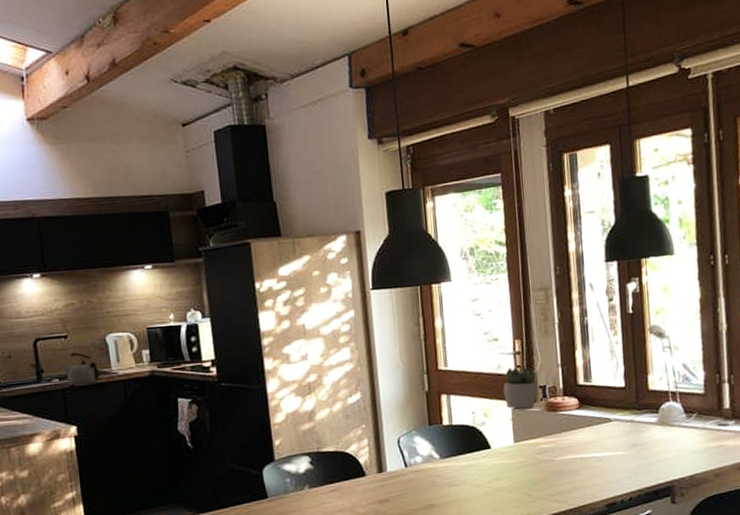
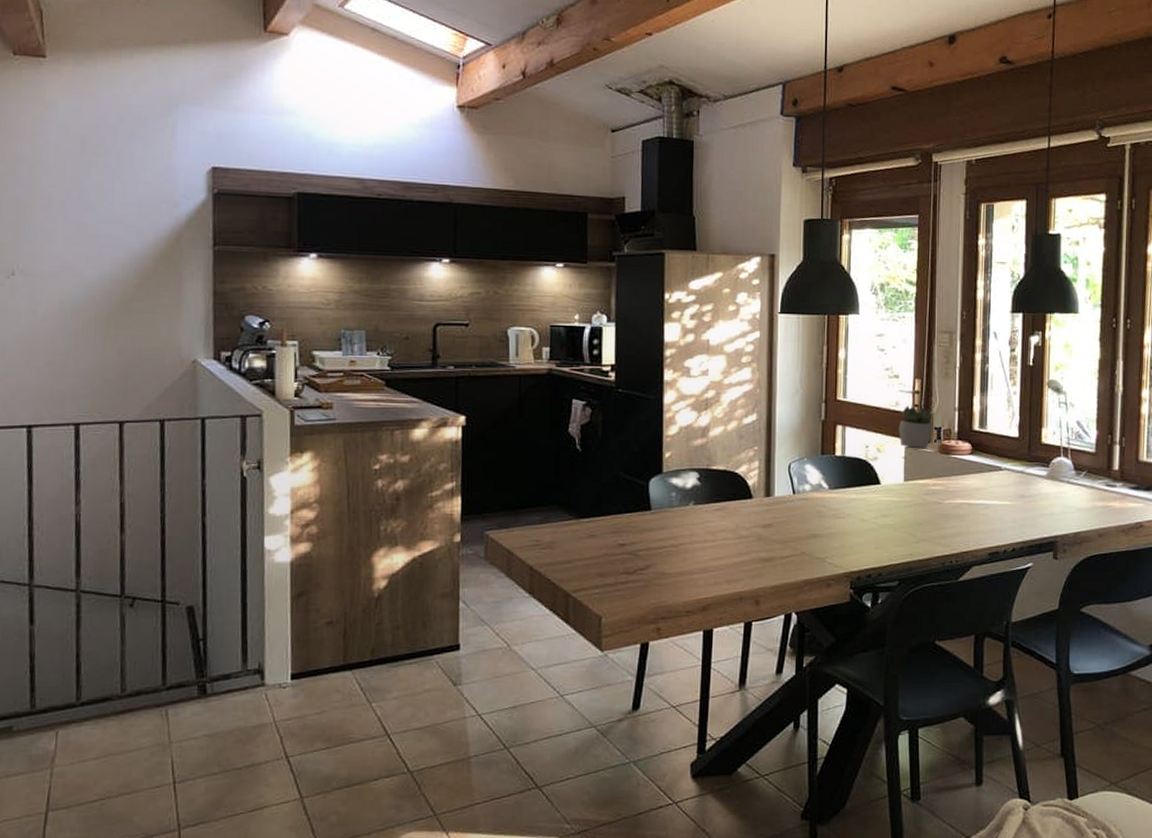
kettle: present [60,352,100,386] -> none [457,341,497,376]

